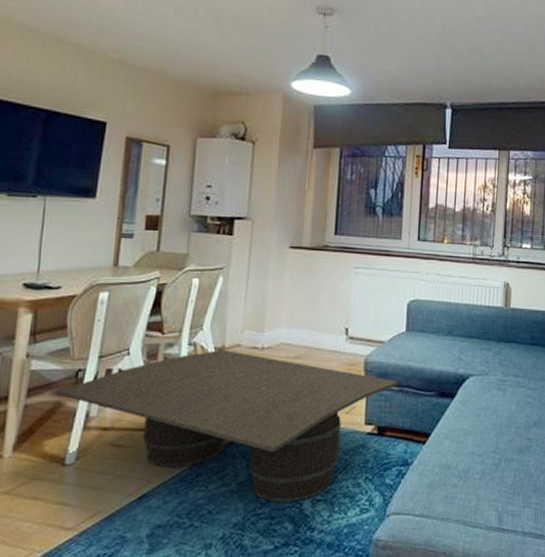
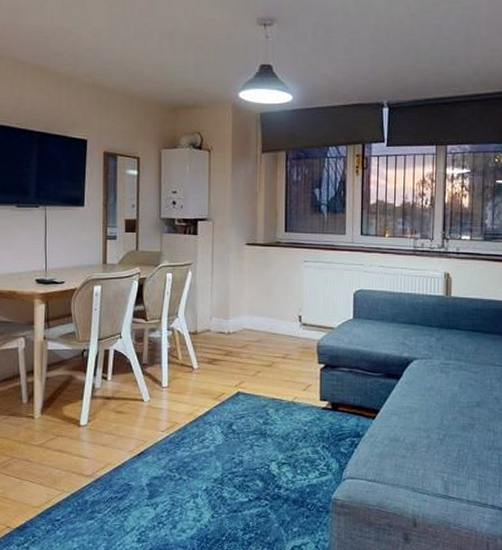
coffee table: present [56,349,398,503] -> none [69,333,348,464]

